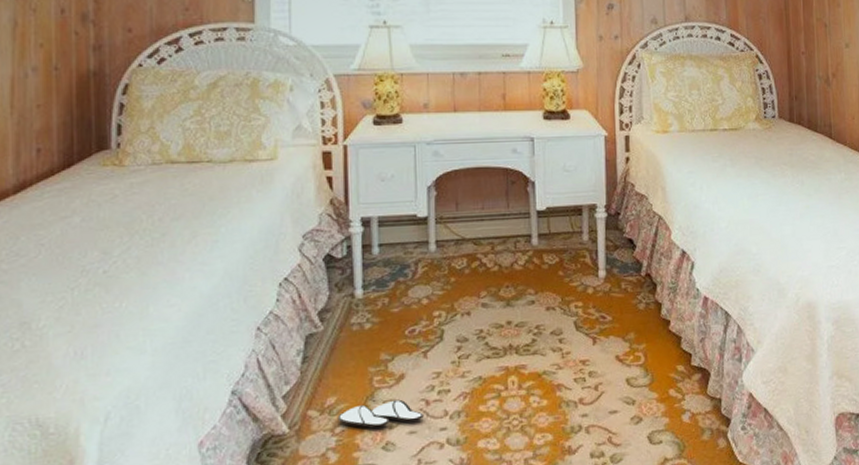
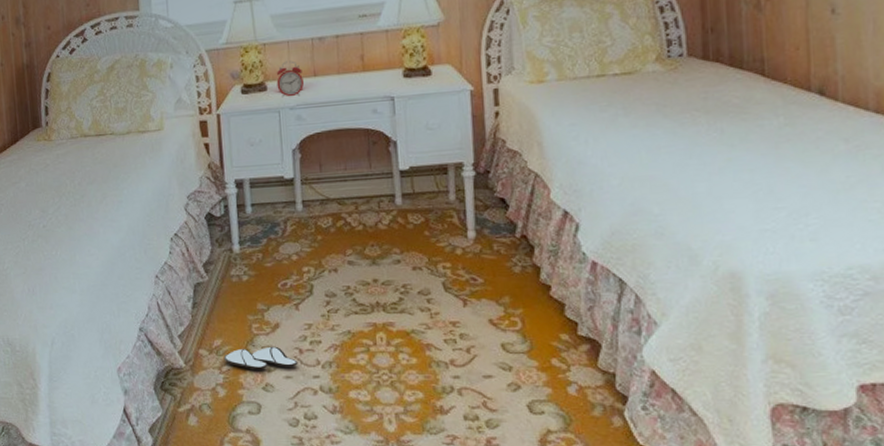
alarm clock: none [413,94,442,132] -> present [276,60,304,98]

